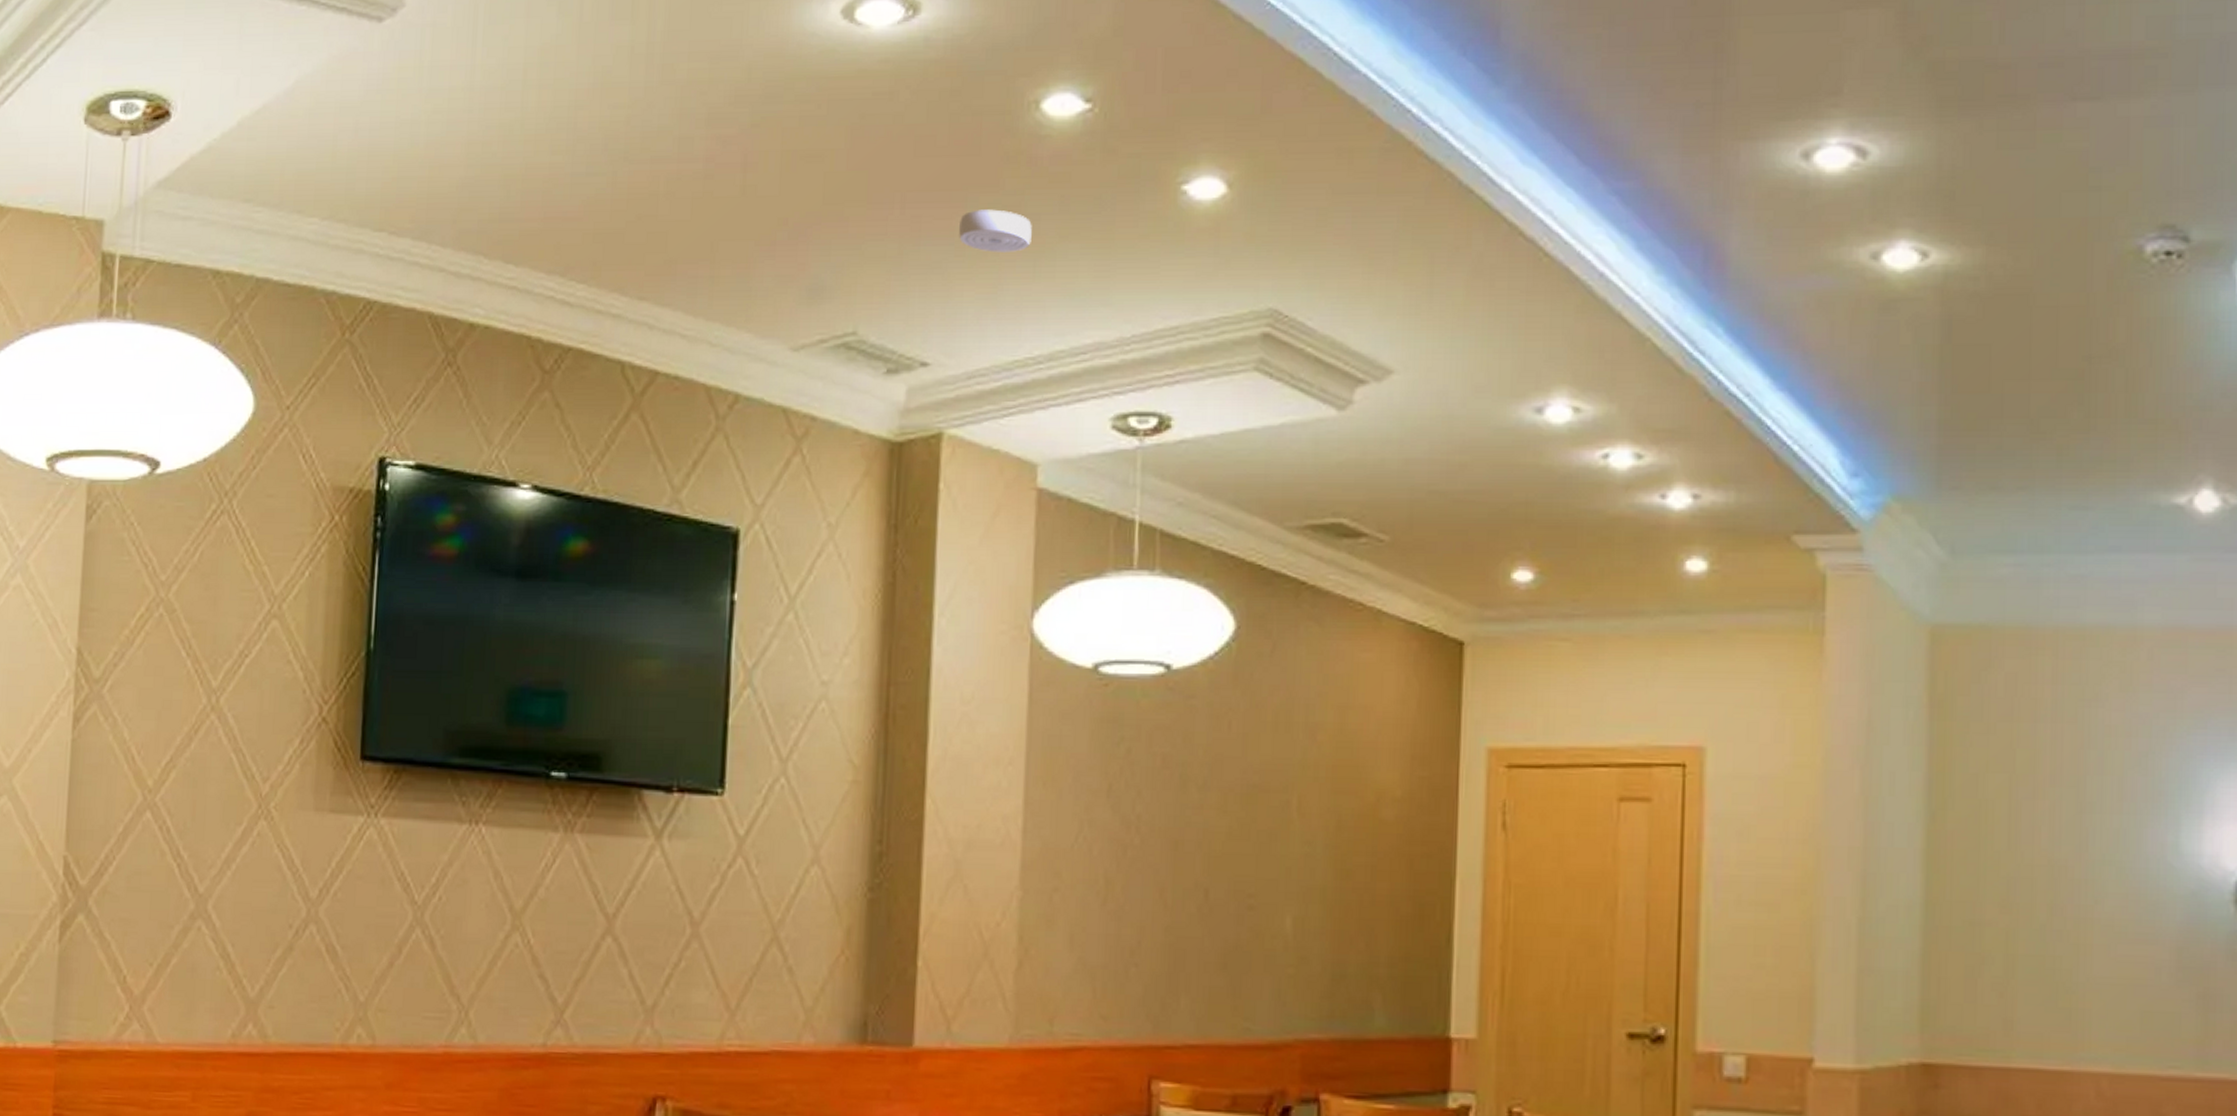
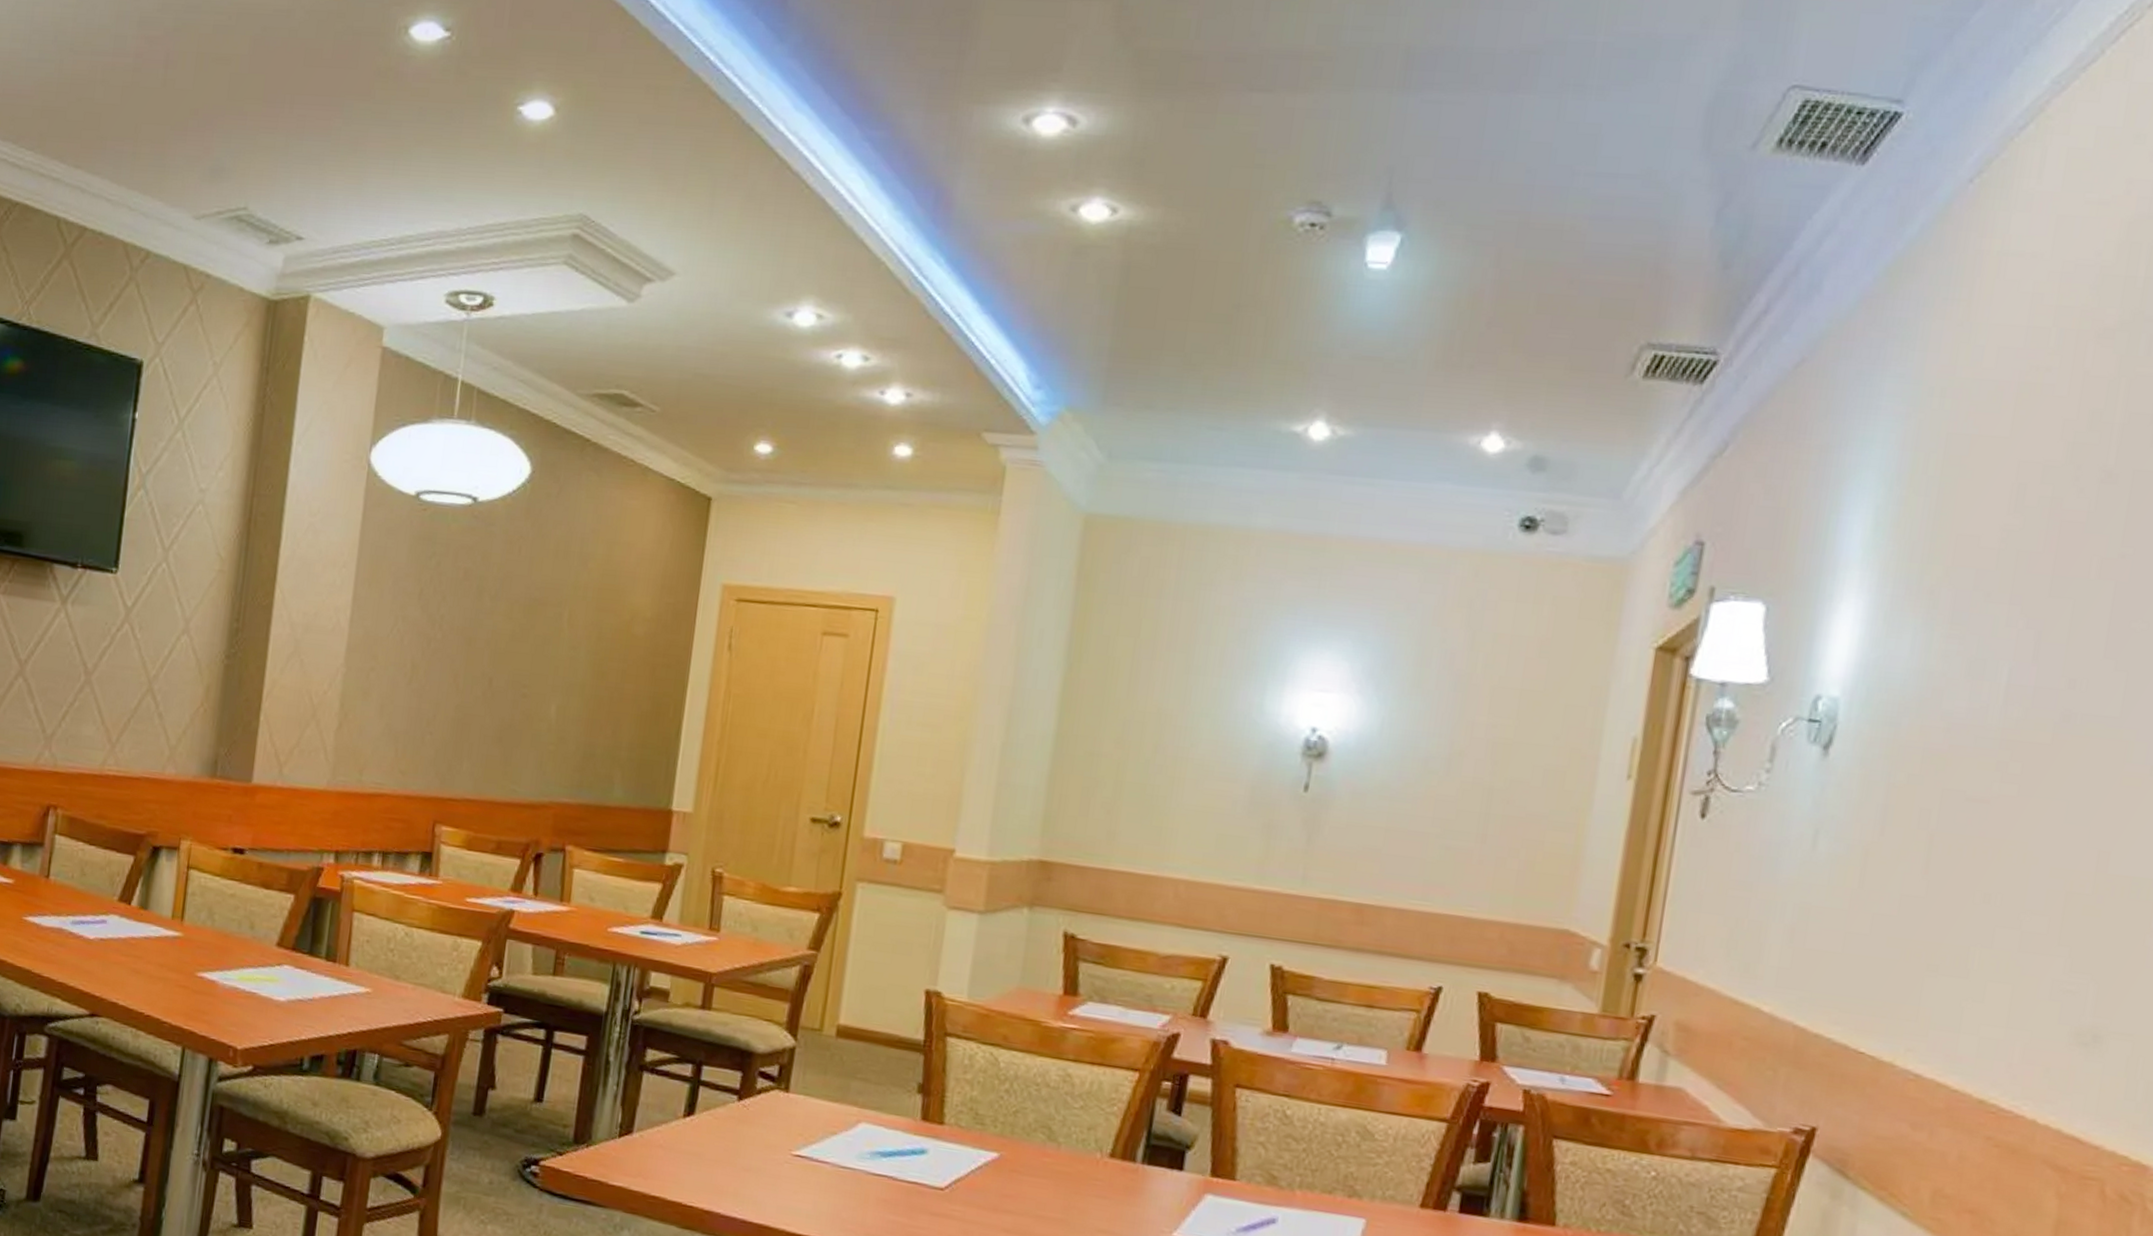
smoke detector: present [959,209,1032,253] -> none [335,114,395,151]

